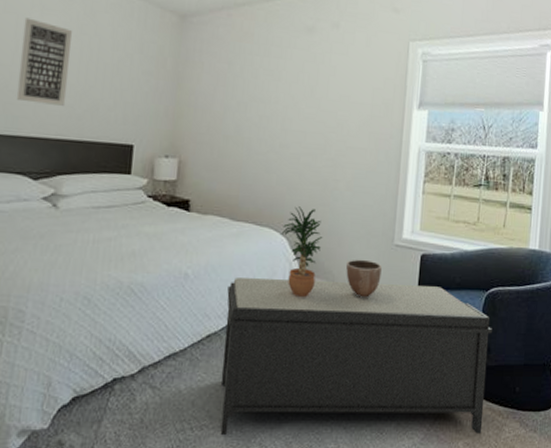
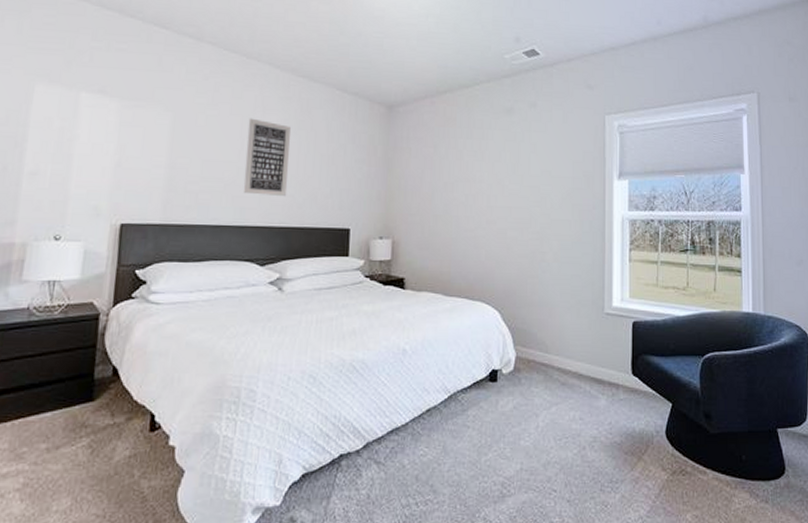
bench: present [220,278,492,436] -> none [442,352,712,511]
potted plant: present [281,206,323,297] -> none [493,280,534,368]
decorative bowl: present [346,259,382,299] -> none [559,329,594,369]

